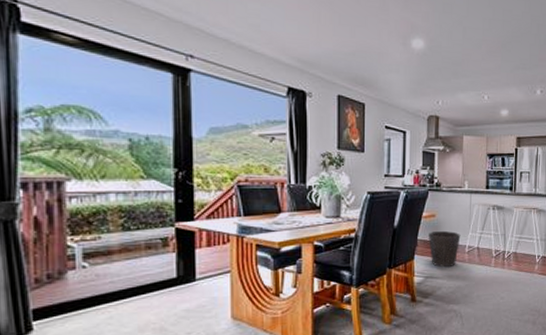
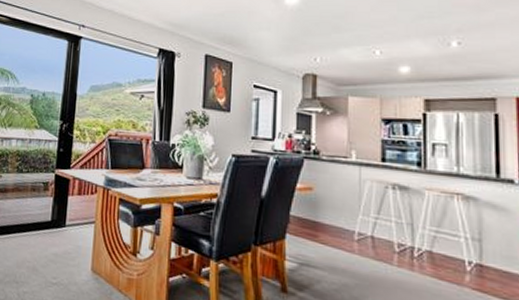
waste bin: present [429,230,461,268] -> none [304,208,347,256]

